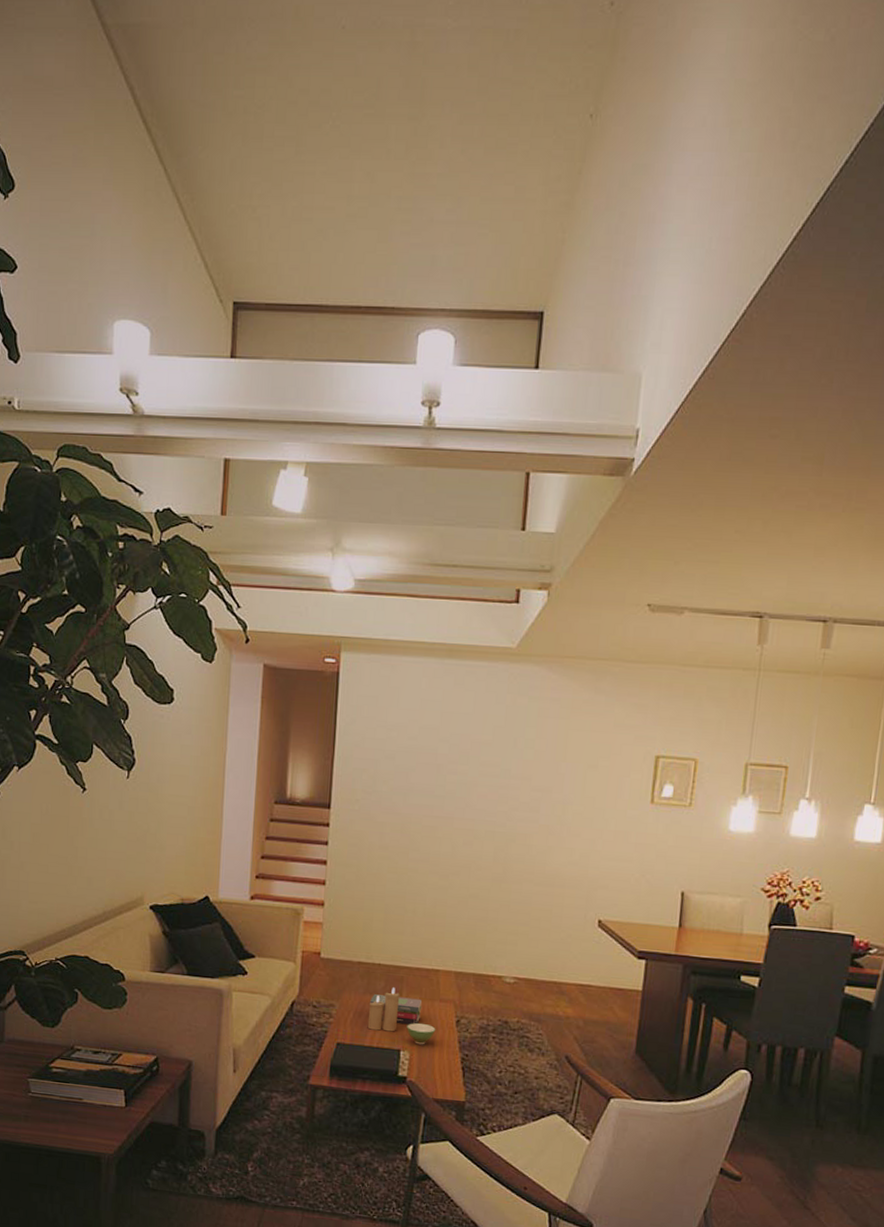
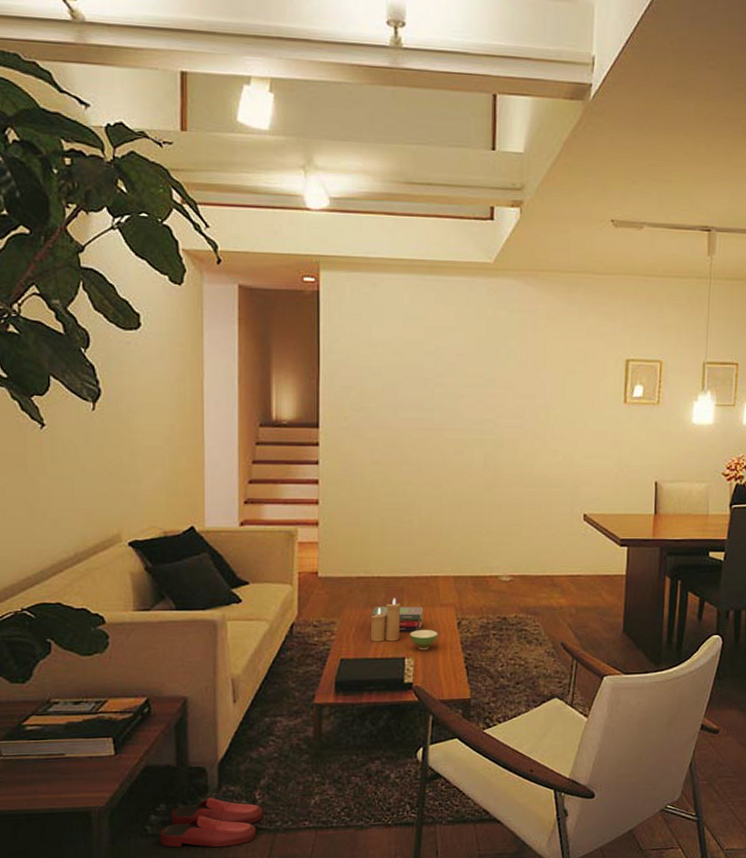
slippers: none [159,1161,254,1213] -> present [160,797,263,848]

